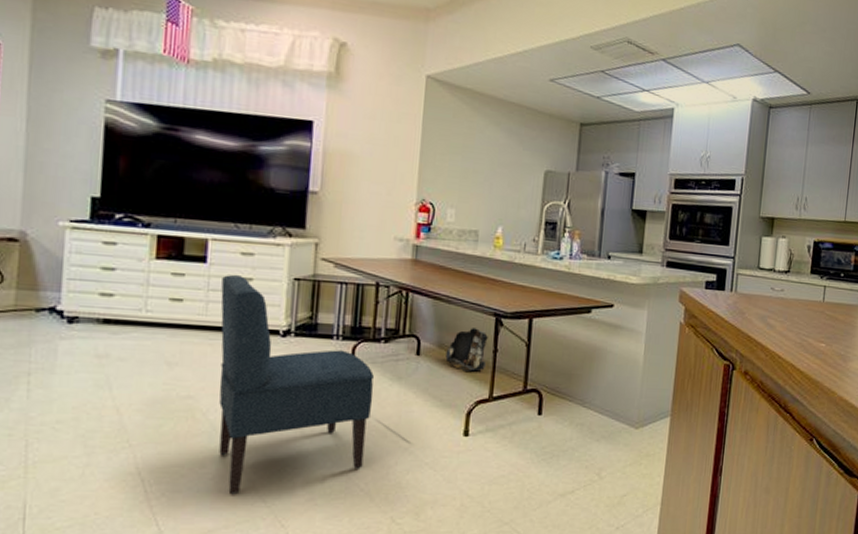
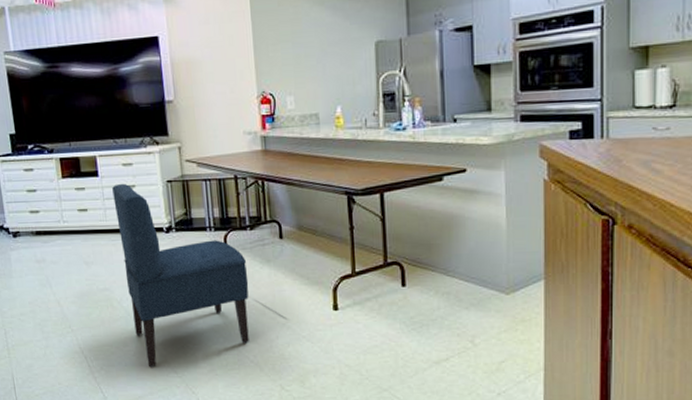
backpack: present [445,328,488,372] -> none [305,208,344,250]

